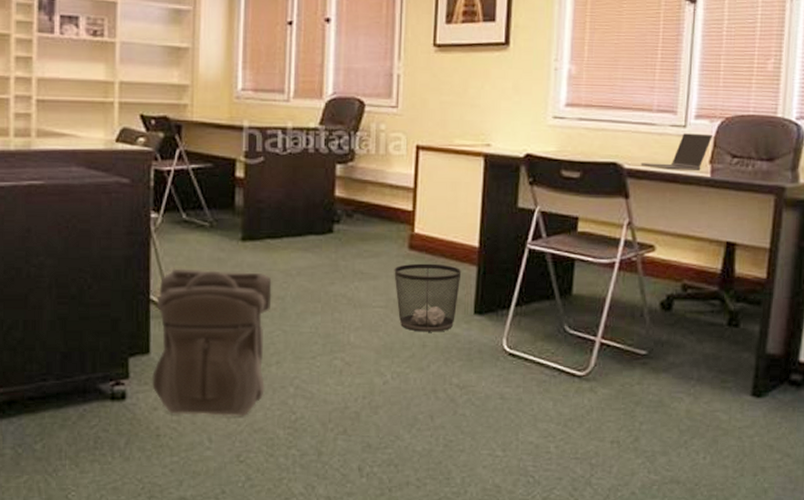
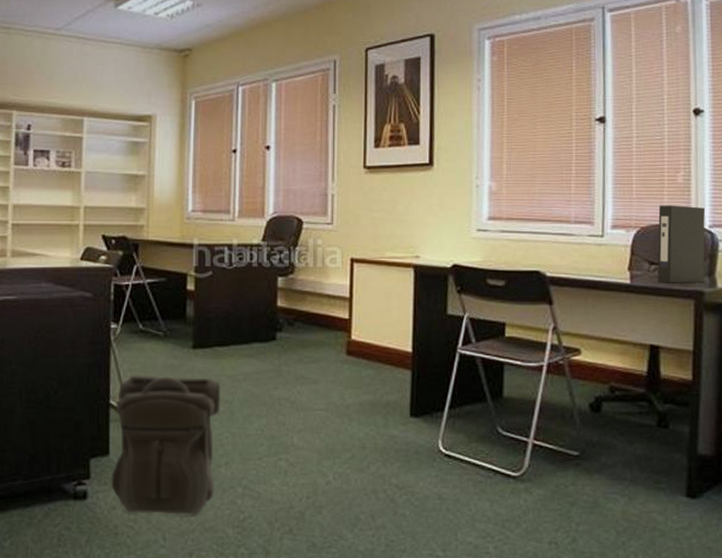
waste bin: present [394,263,462,332] -> none [333,368,397,434]
laptop computer: present [640,133,712,172] -> none [562,242,629,278]
binder: none [739,94,794,179] -> present [657,205,706,284]

